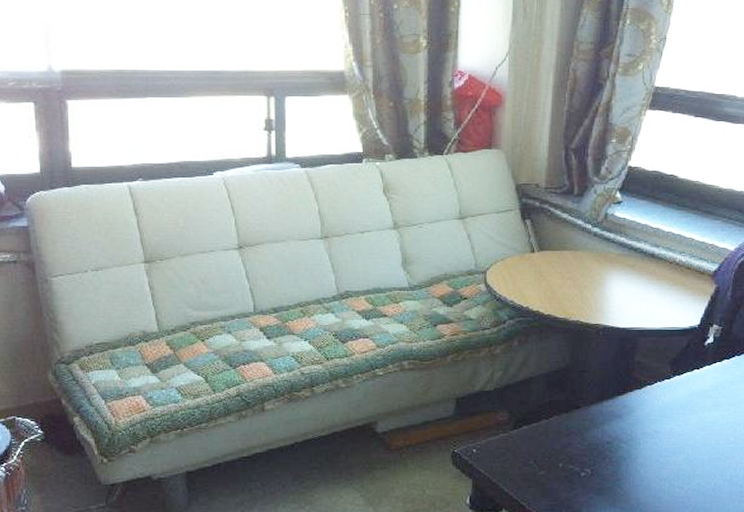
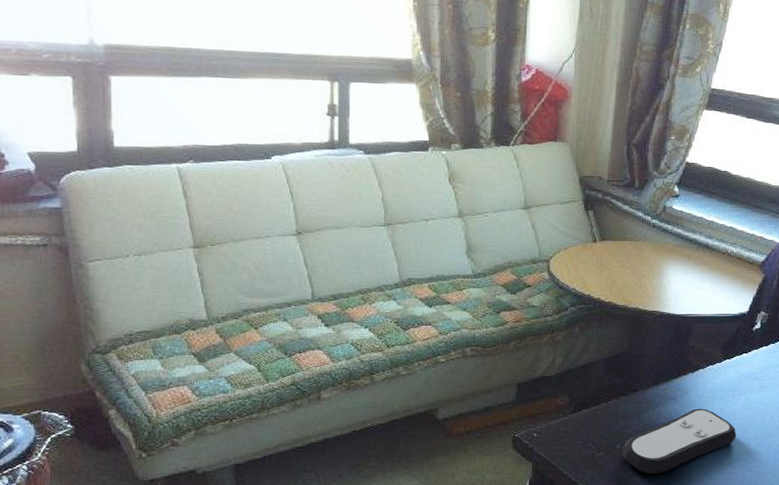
remote control: none [565,427,688,495] -> present [622,408,737,474]

